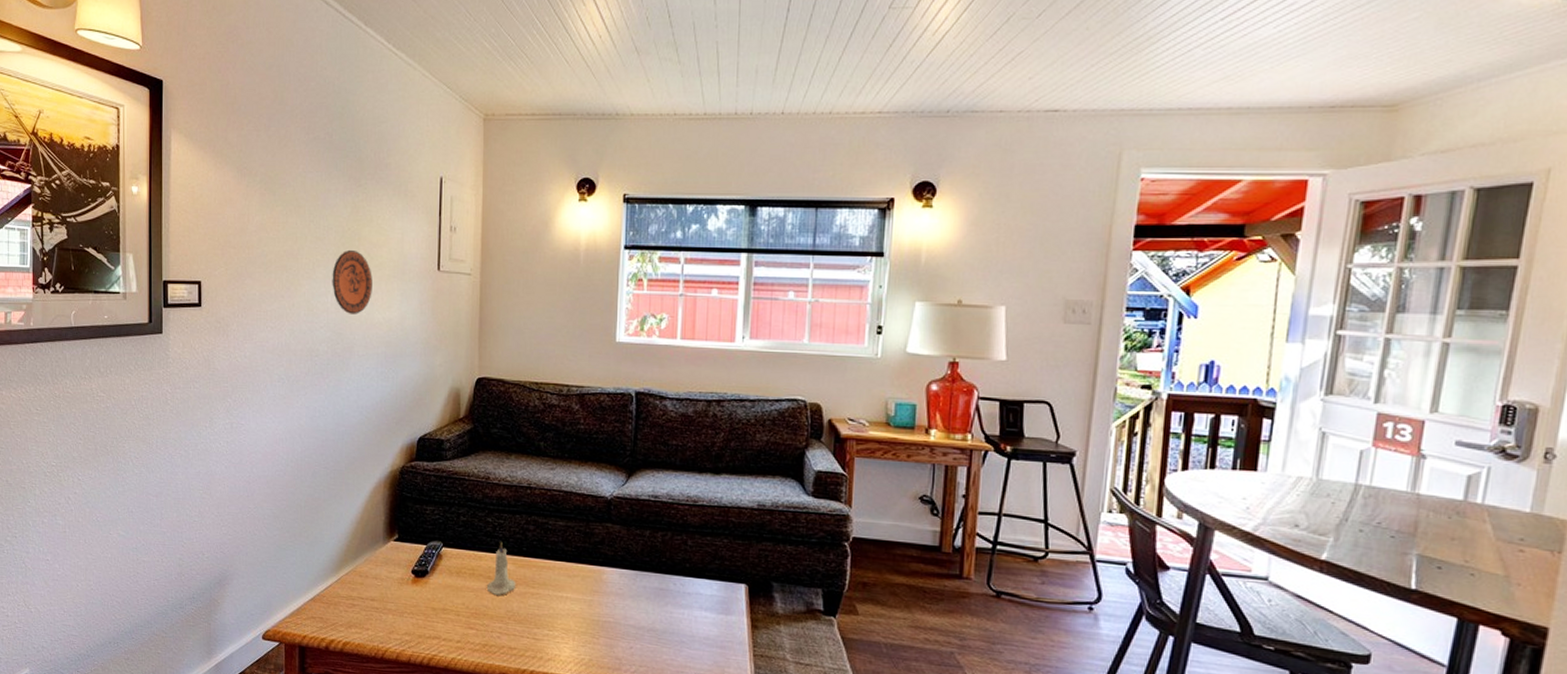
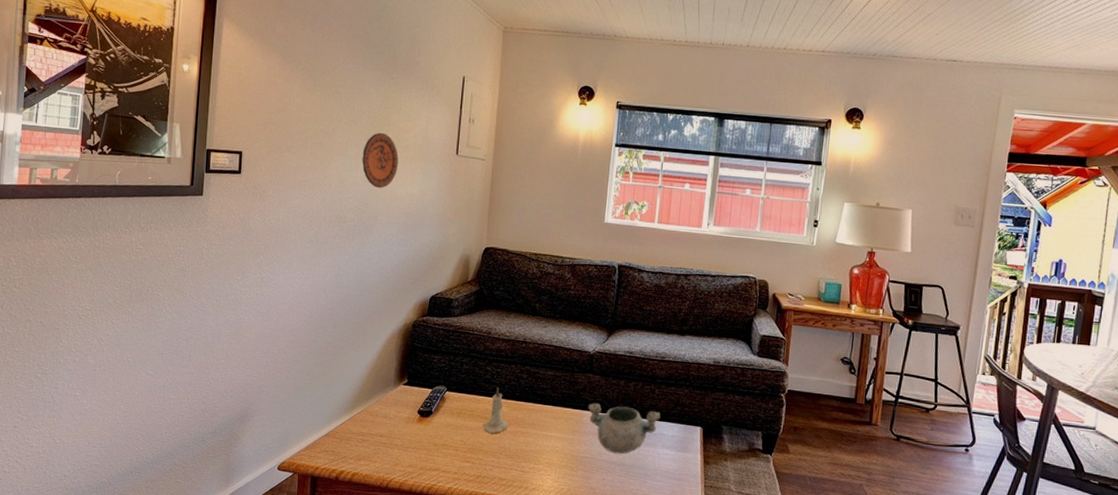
decorative bowl: none [607,557,696,618] -> present [587,402,661,454]

